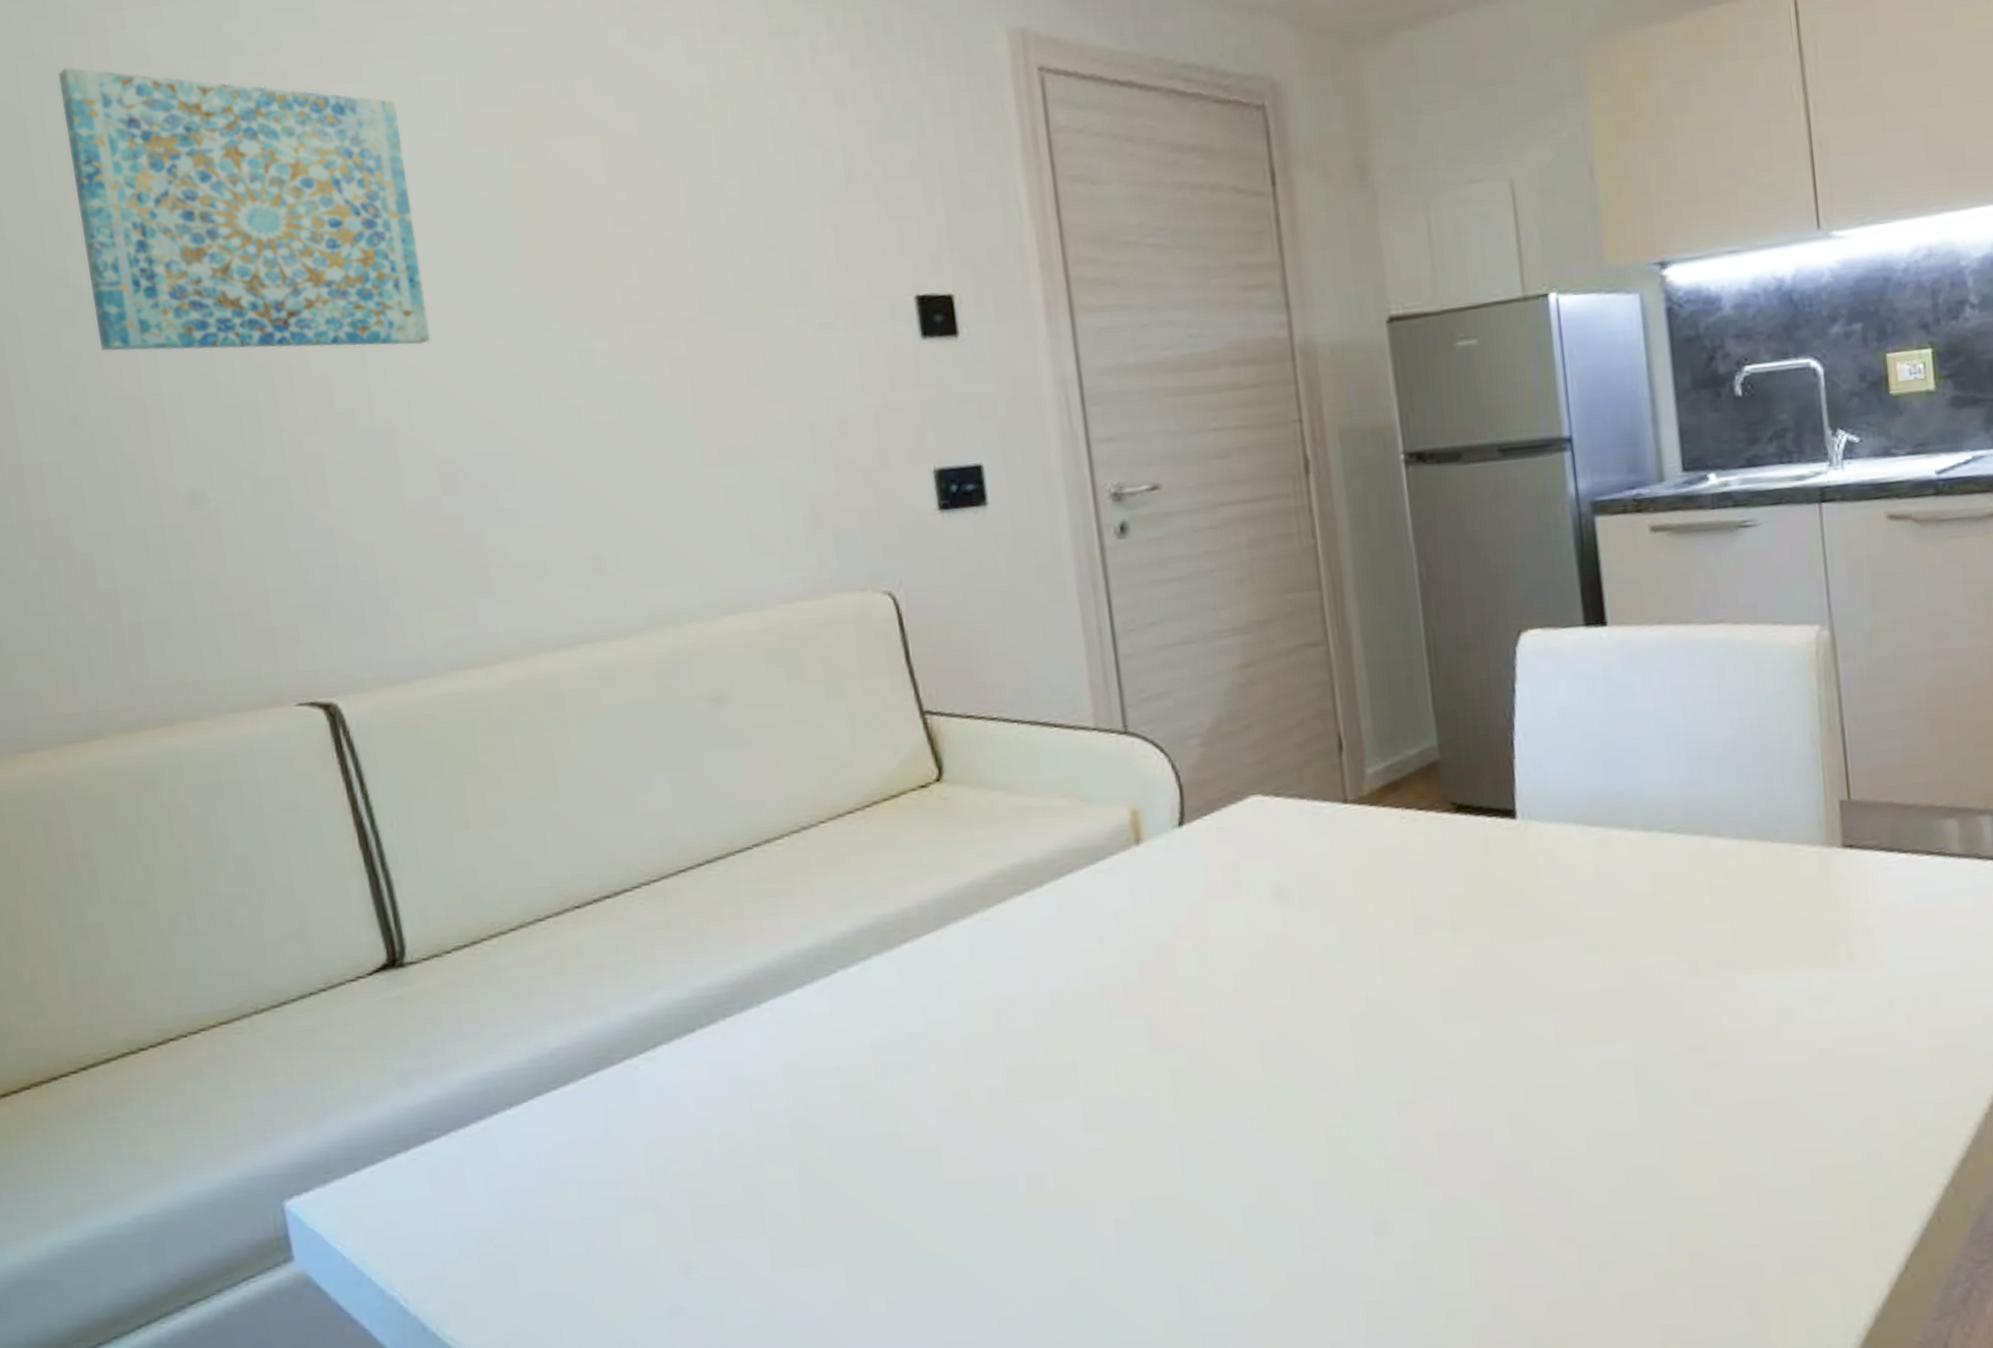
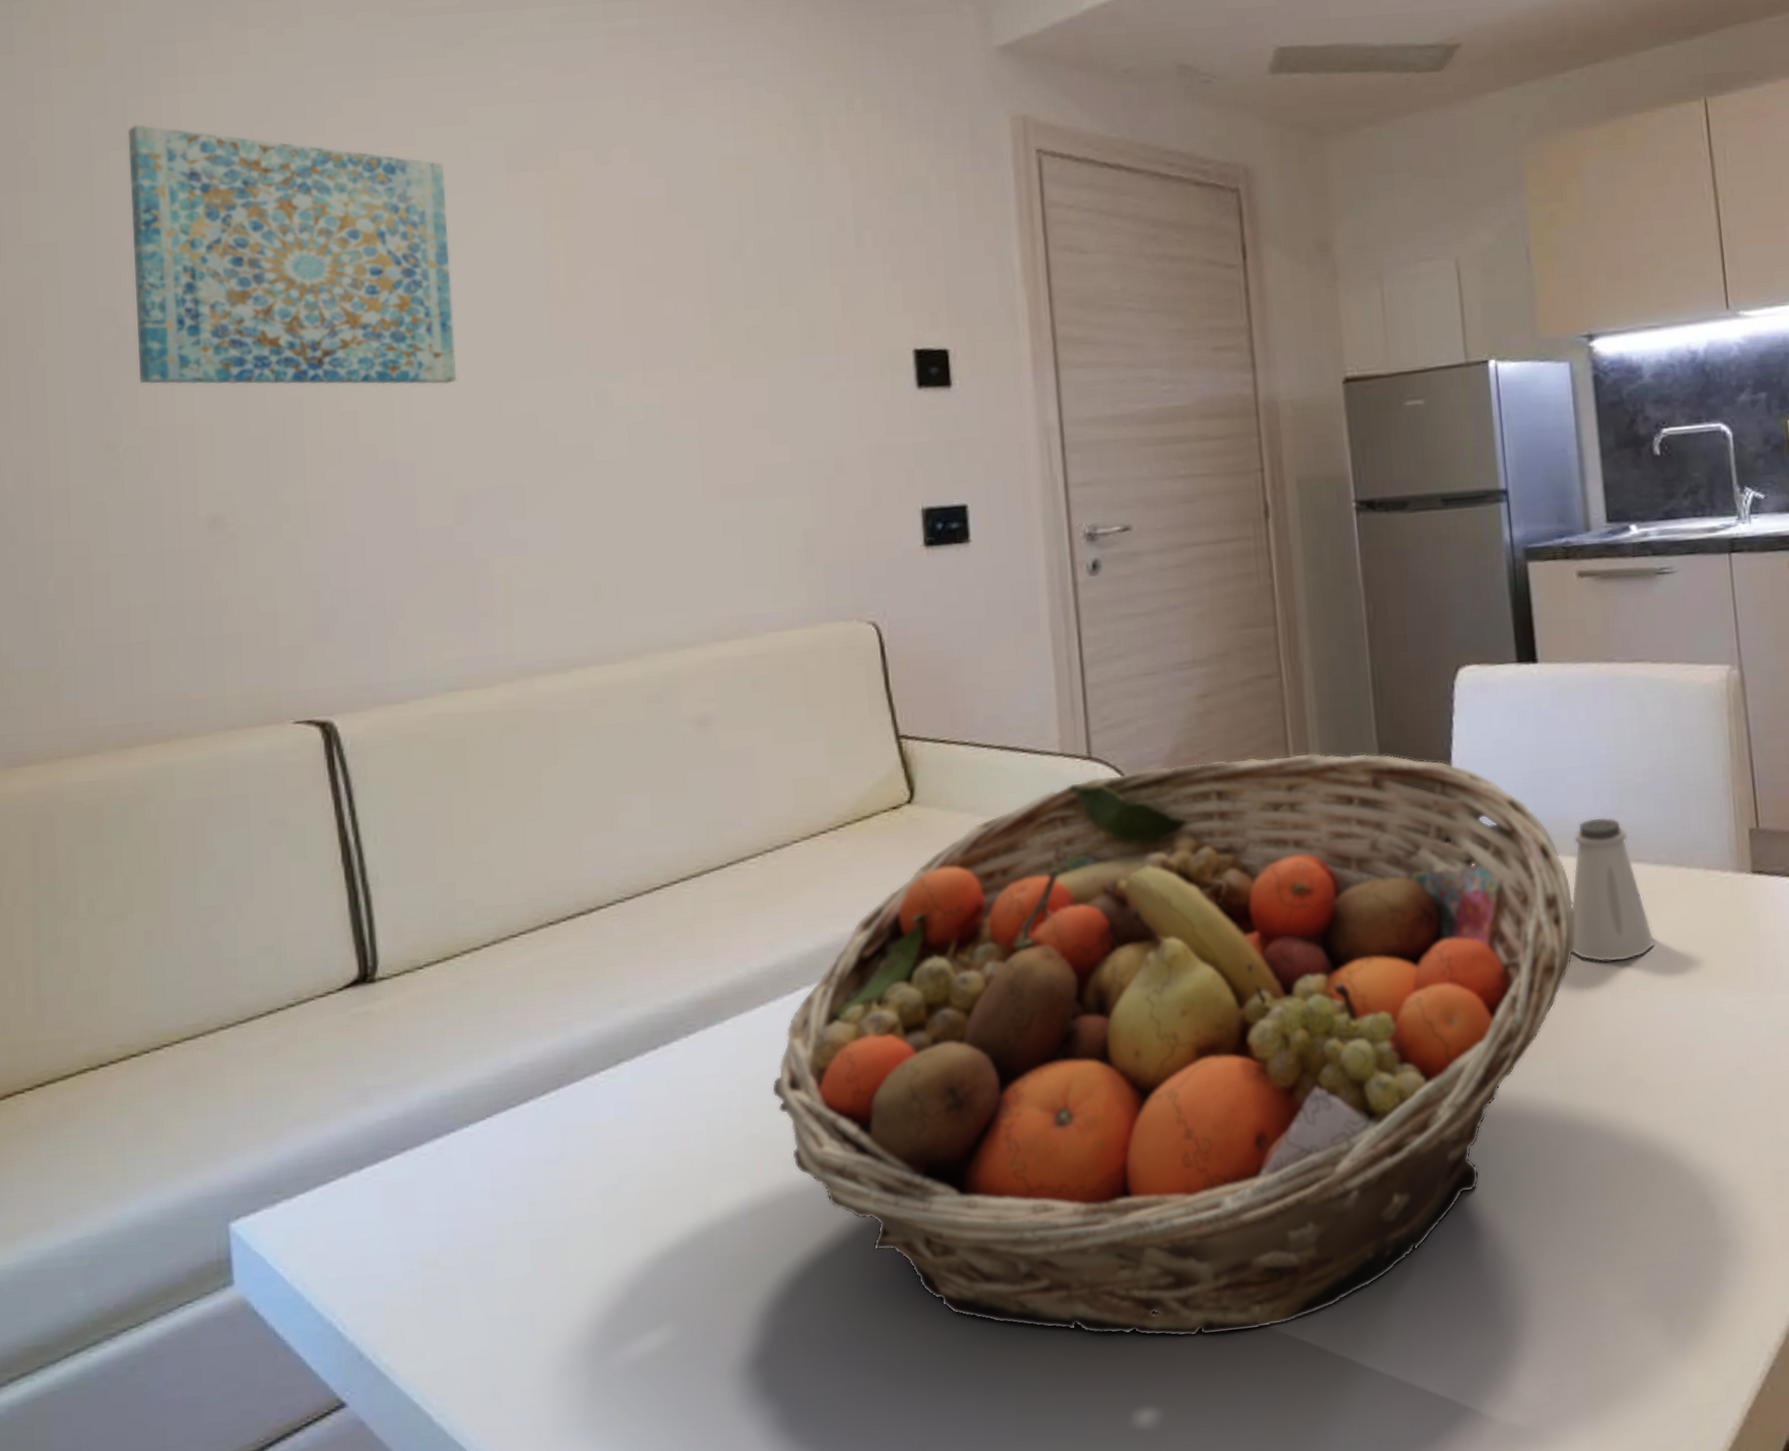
fruit basket: none [813,724,1649,1316] -> present [771,753,1574,1337]
saltshaker: none [1646,789,1737,941] -> present [1571,817,1655,963]

